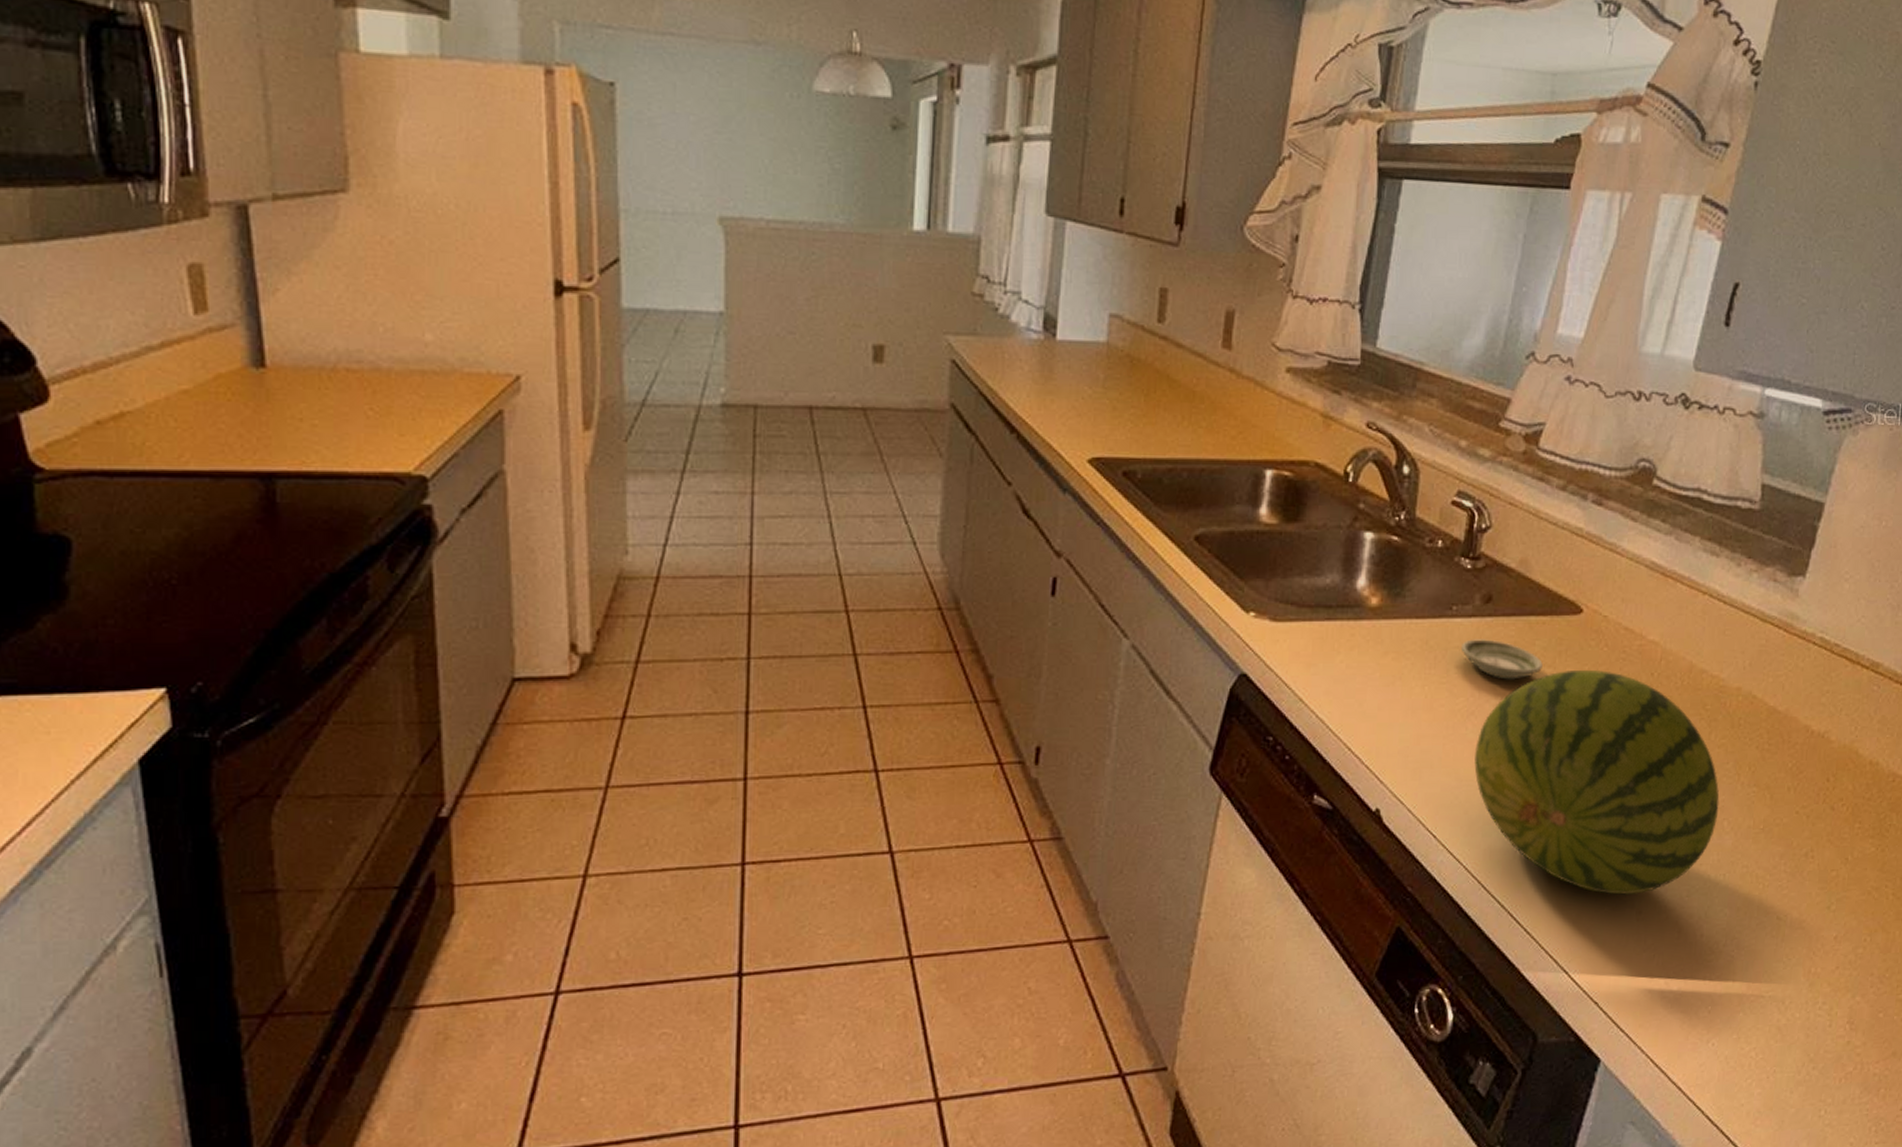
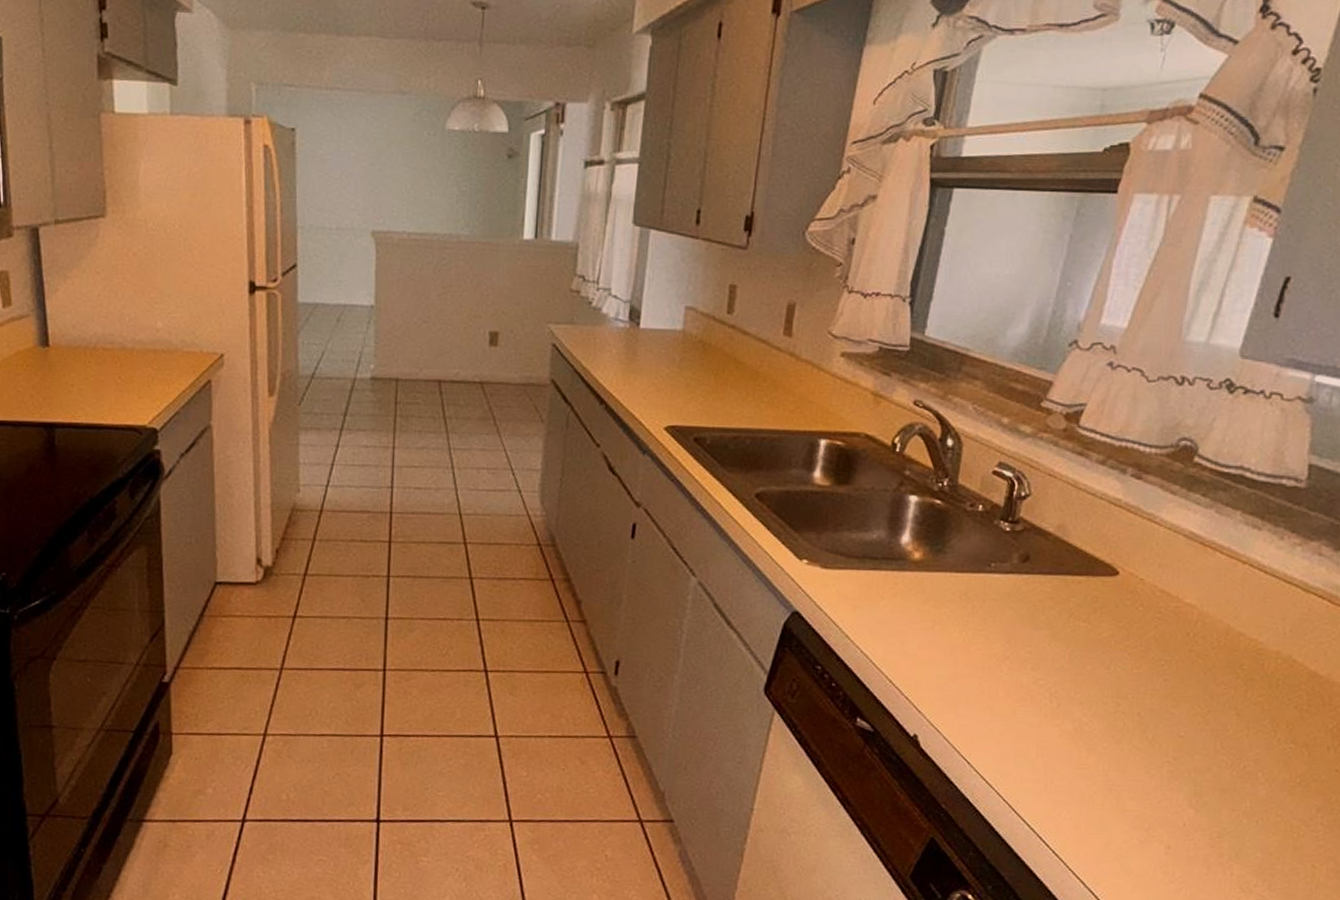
saucer: present [1460,639,1543,680] -> none [997,593,1078,631]
fruit: present [1474,670,1720,896] -> none [1008,626,1254,831]

